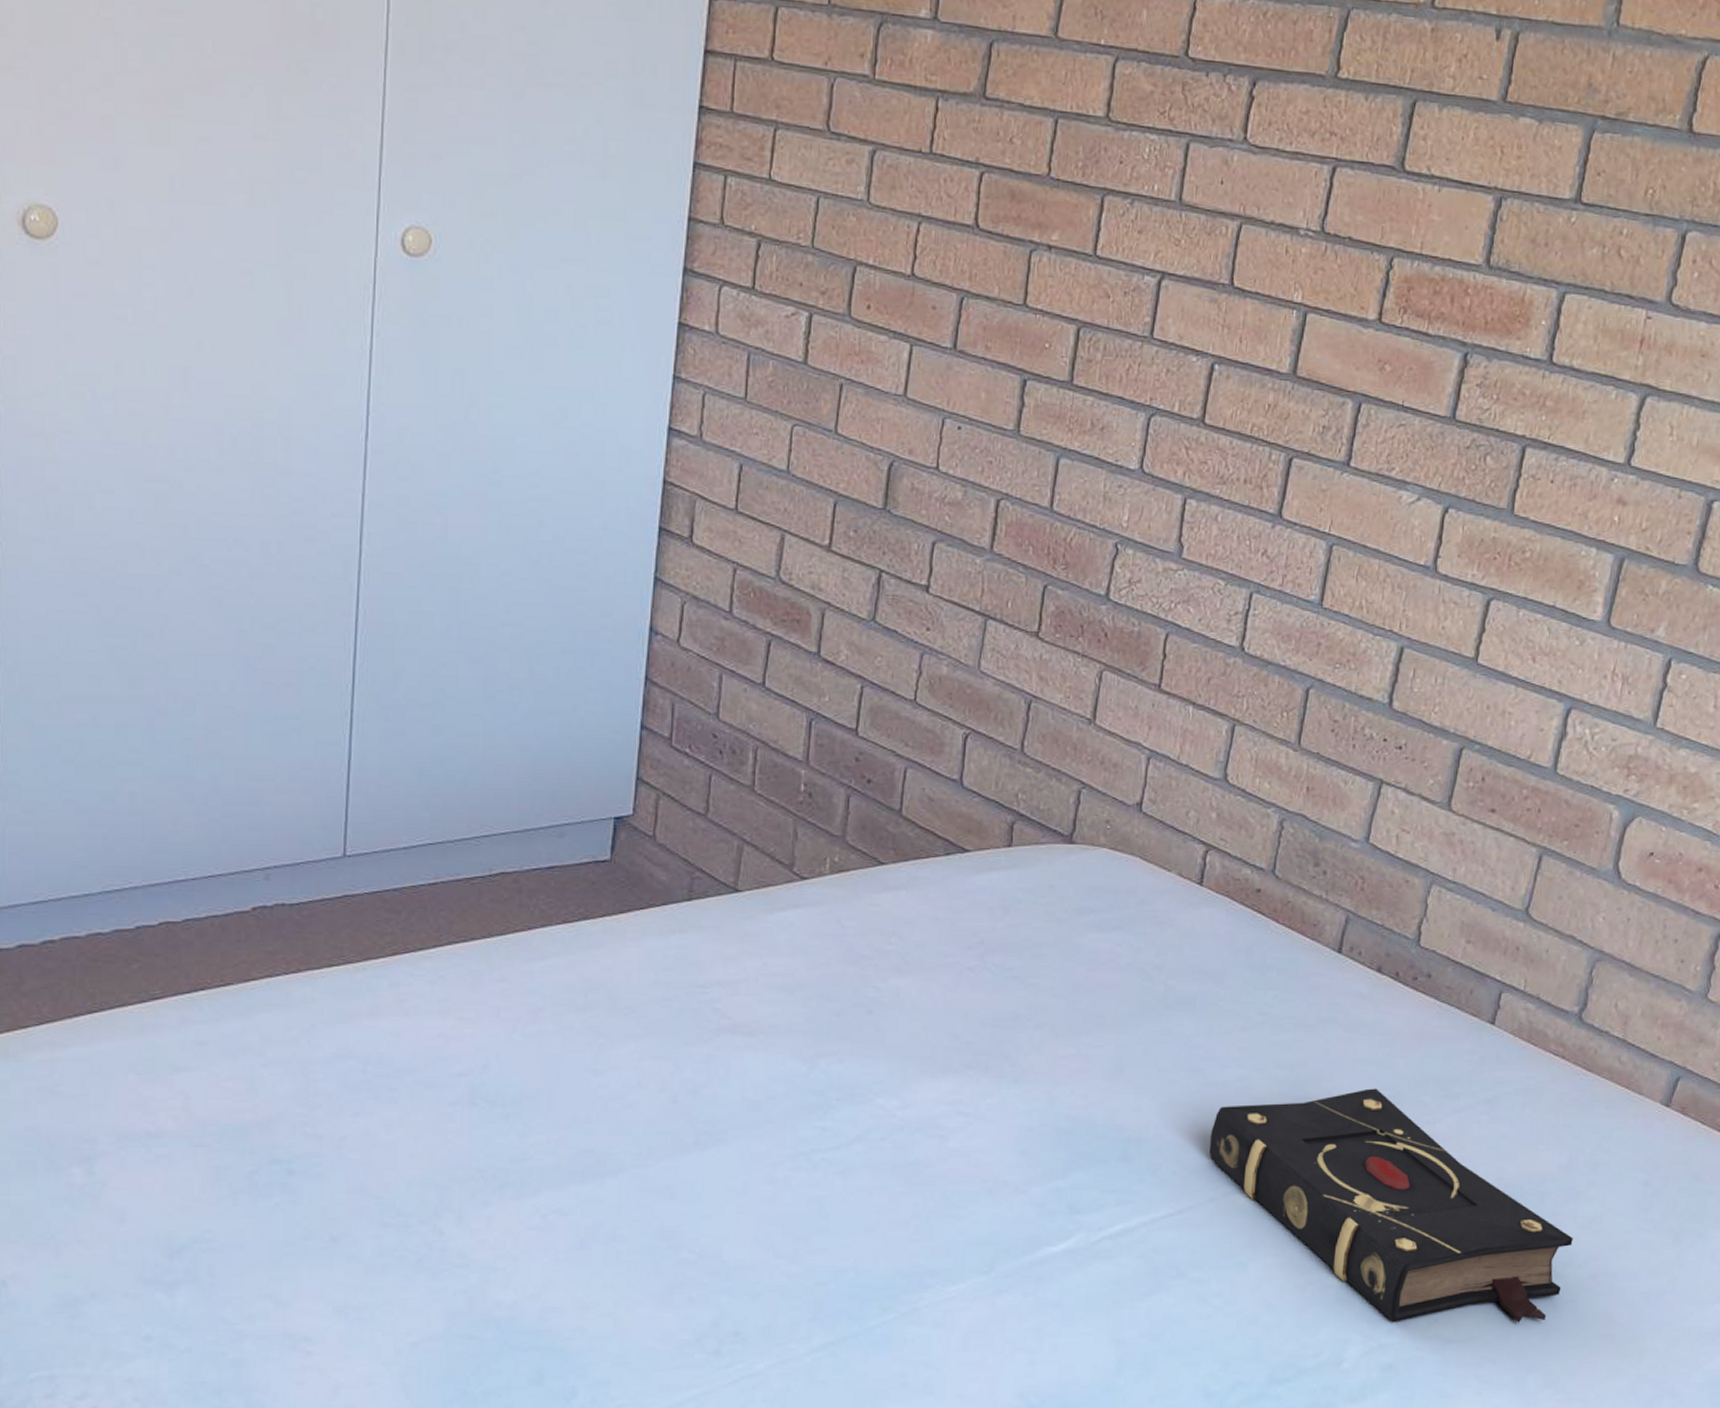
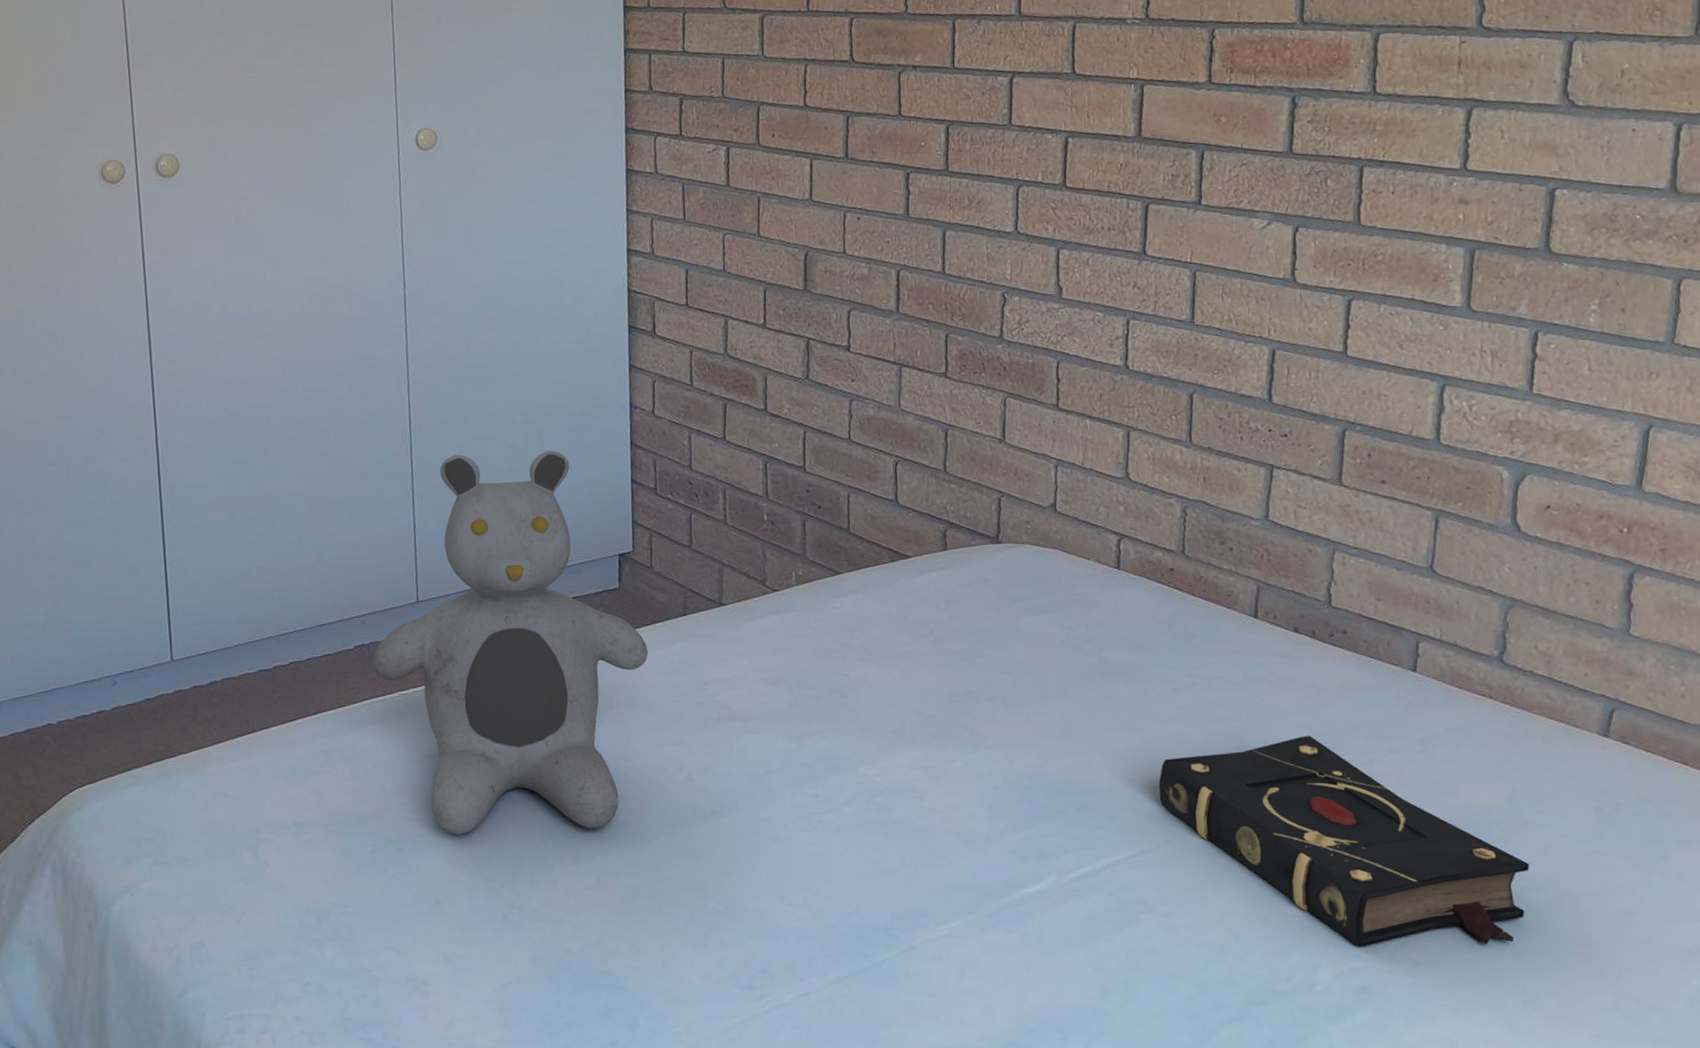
teddy bear: none [275,669,639,1157] -> present [372,450,648,835]

